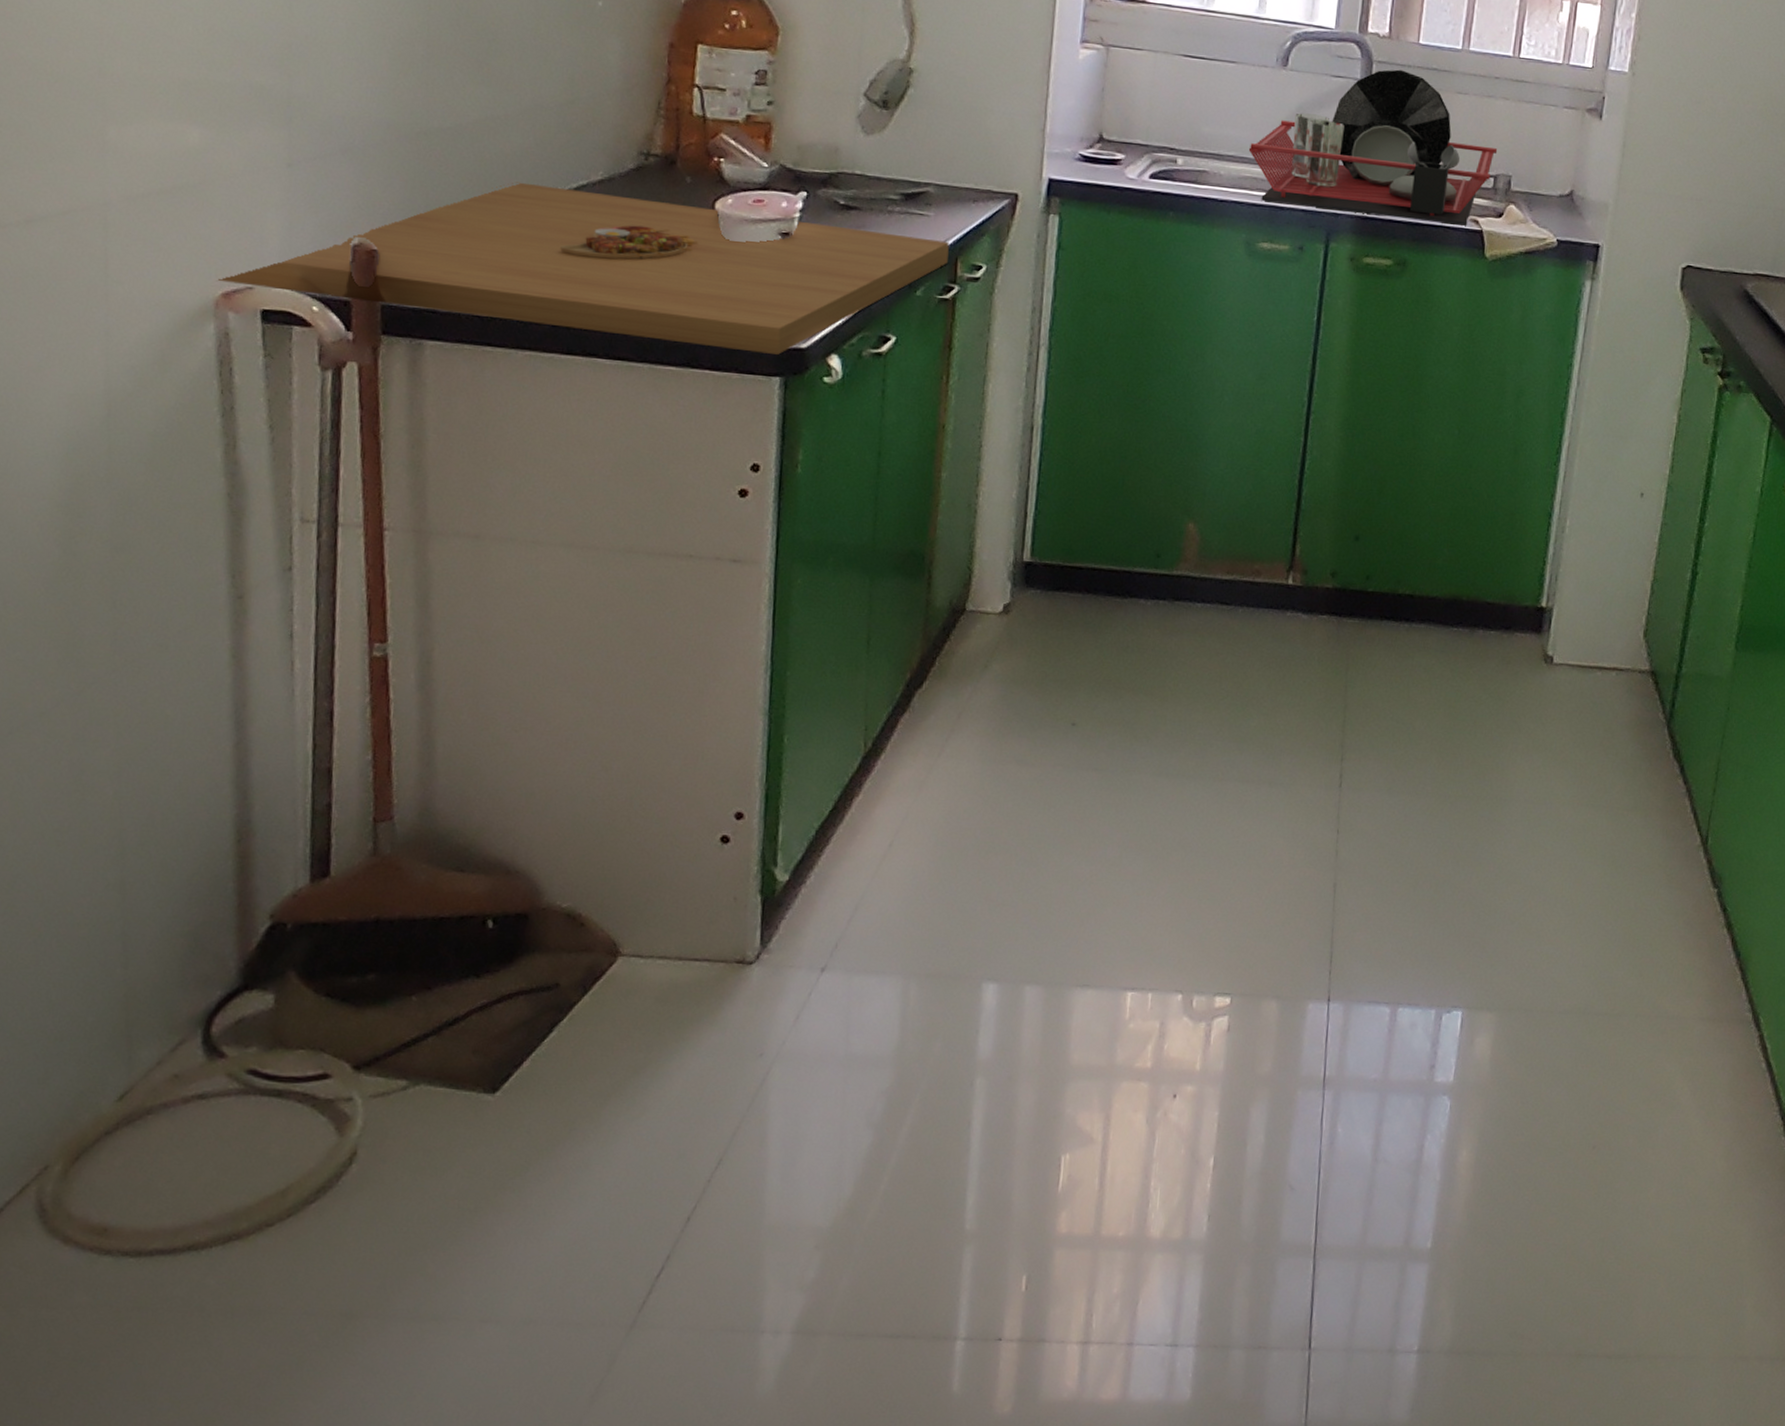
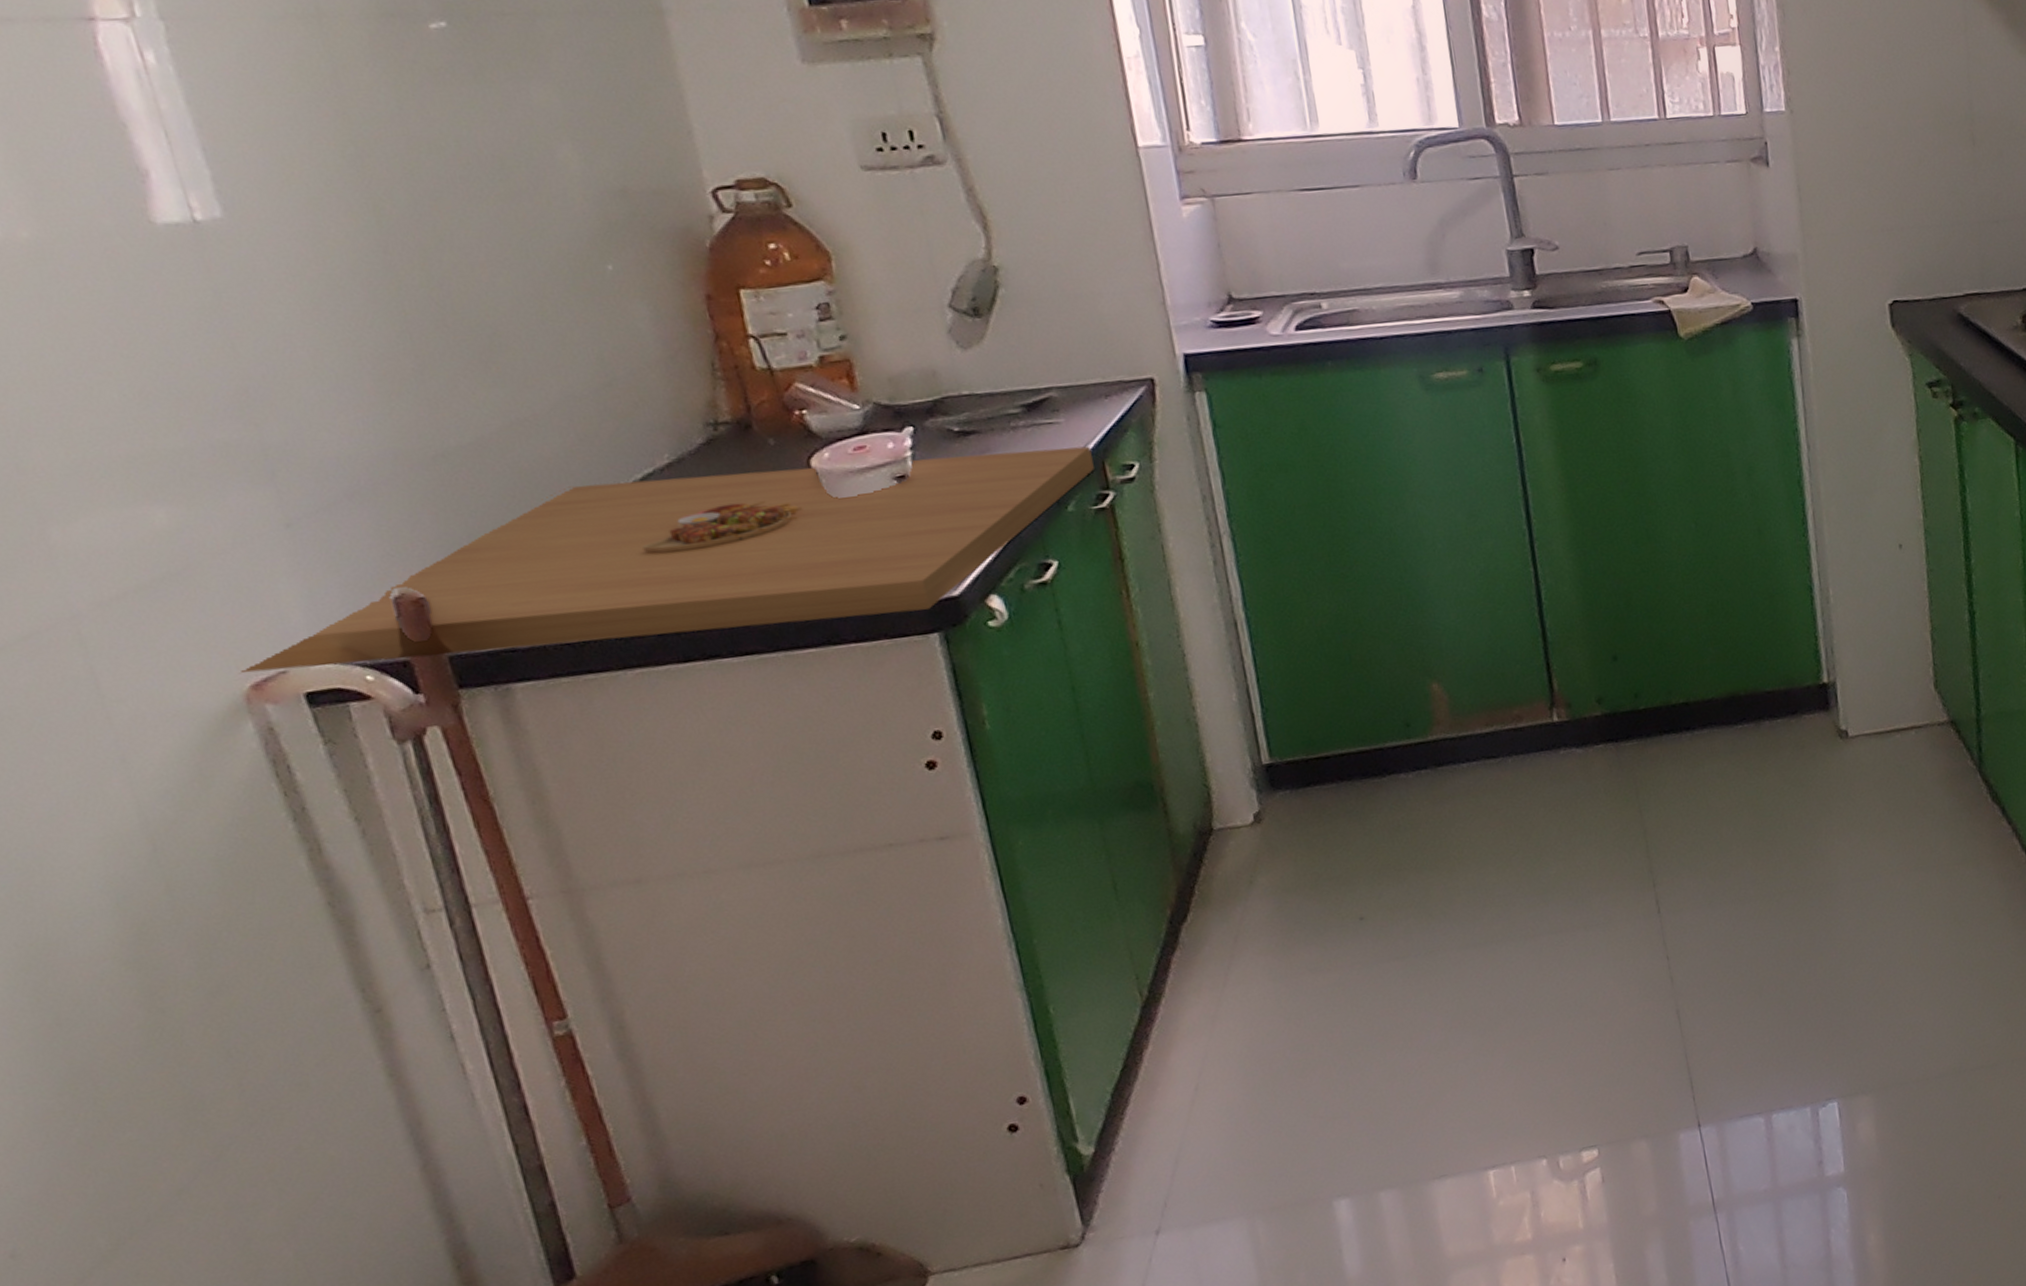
dish rack: present [1248,69,1498,226] -> none [1396,157,1667,329]

